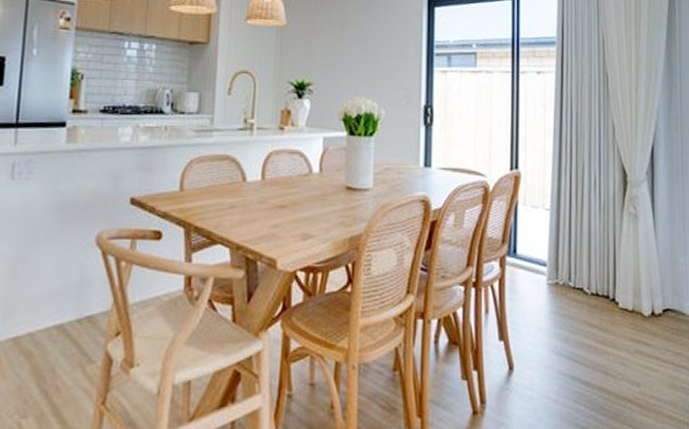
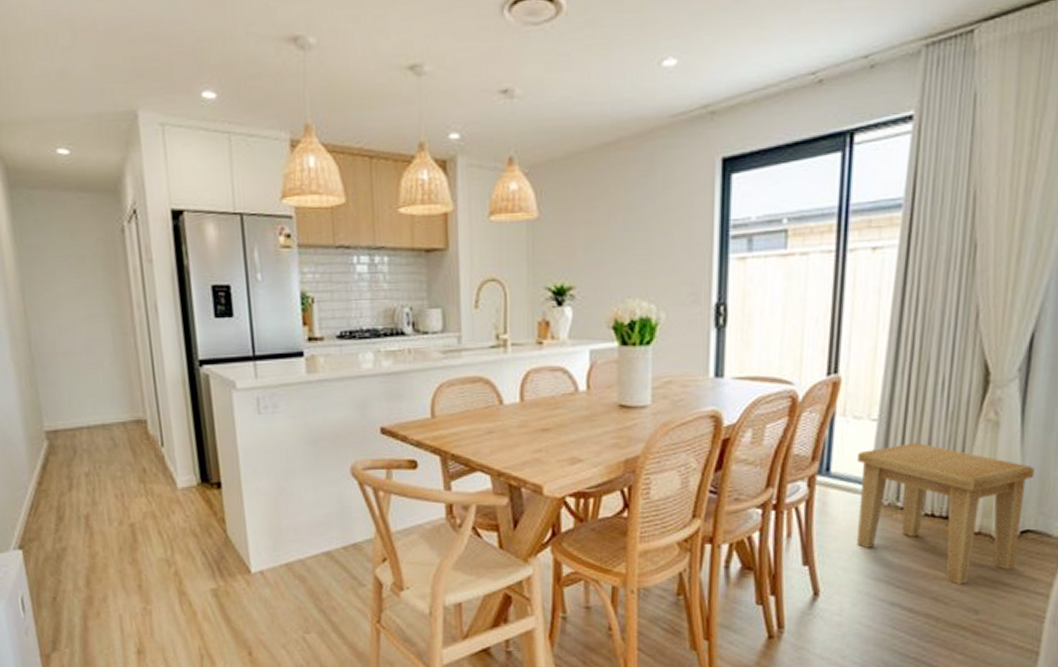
side table: none [537,230,667,359] -> present [857,443,1035,585]

